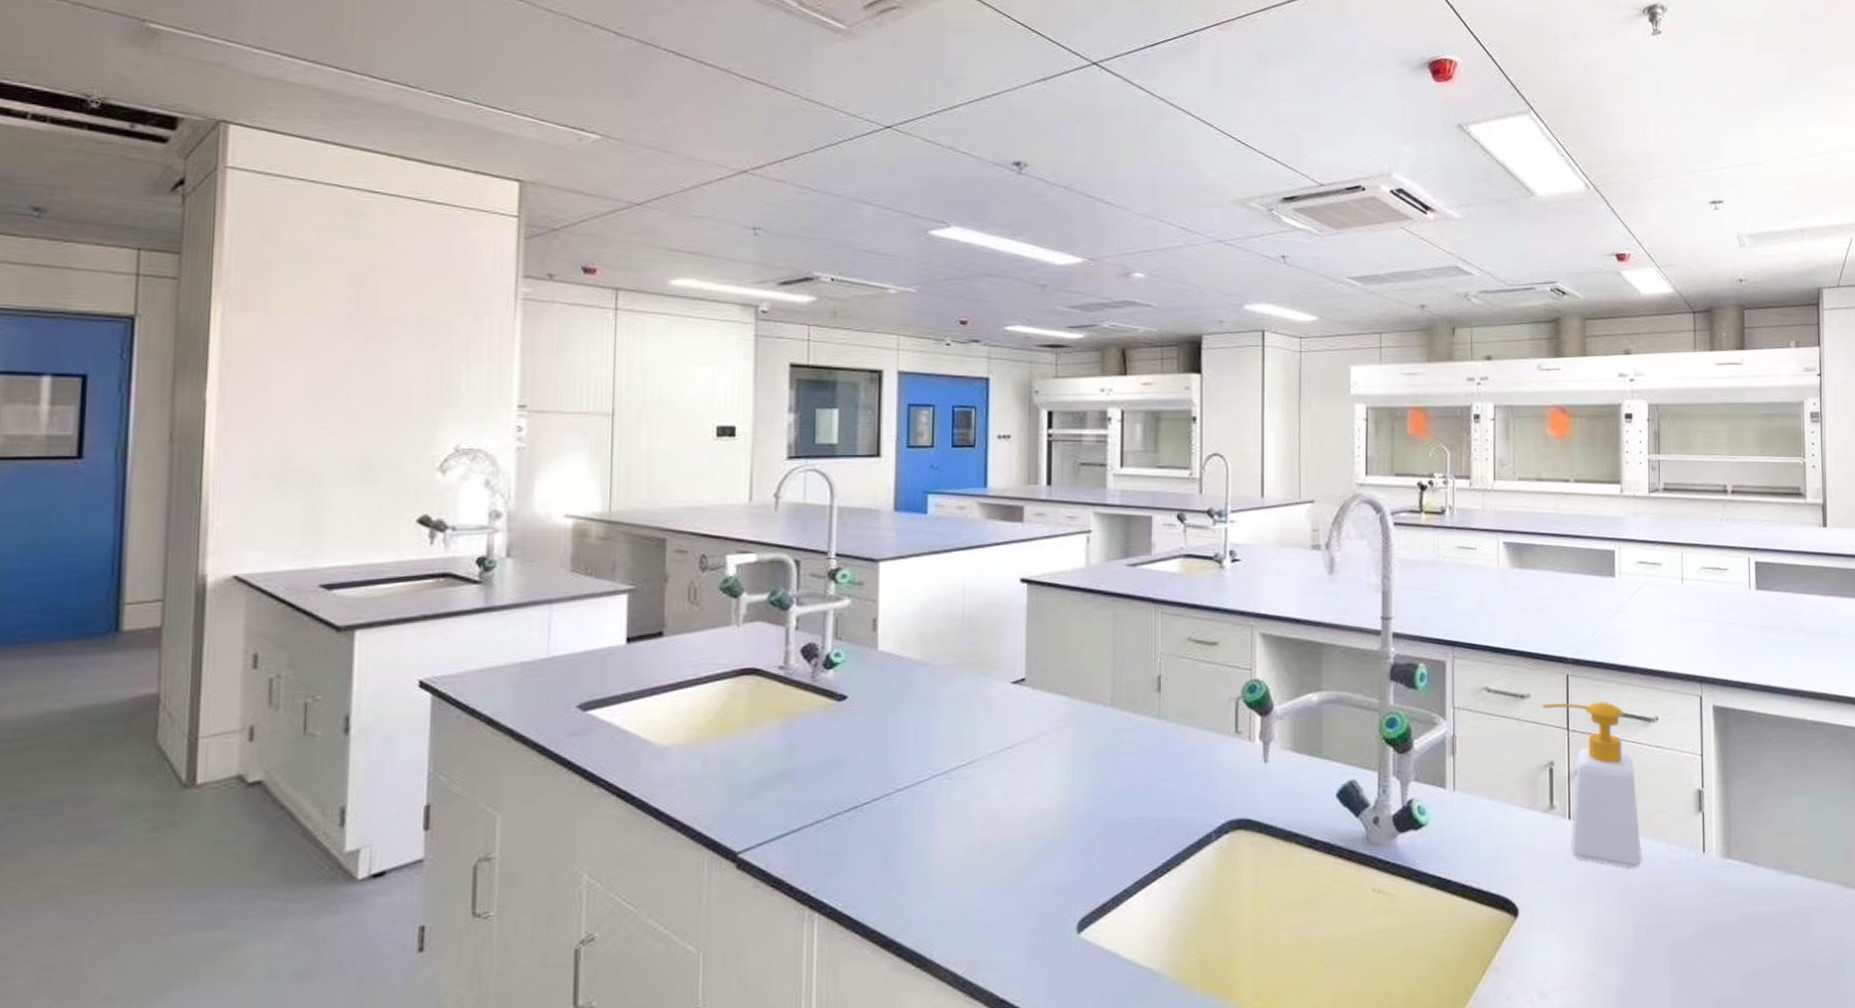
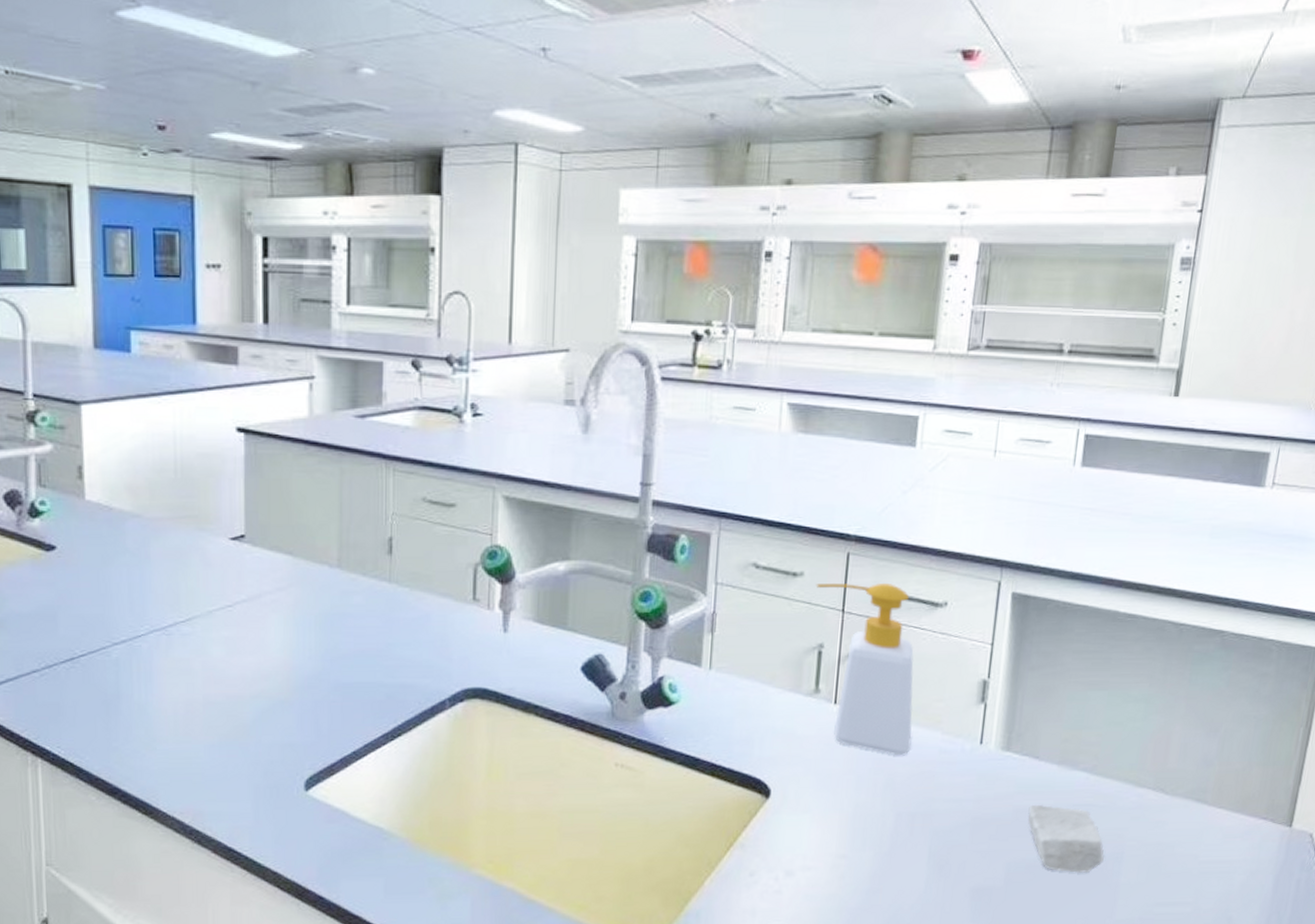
soap bar: none [1755,910,1829,979] -> present [1028,804,1104,873]

